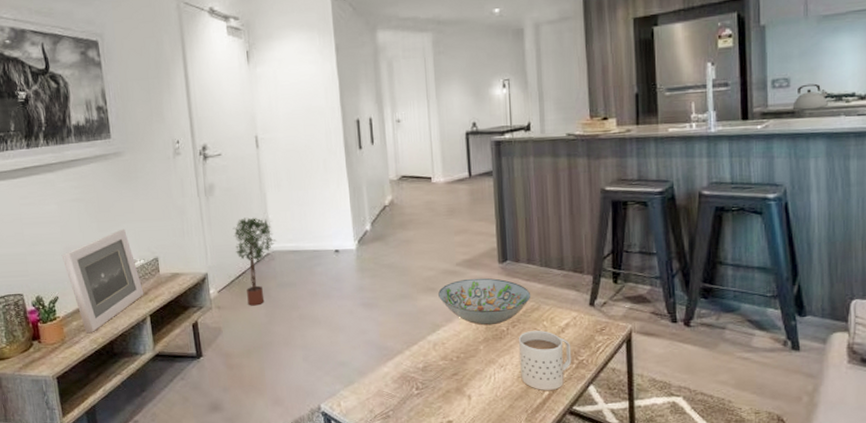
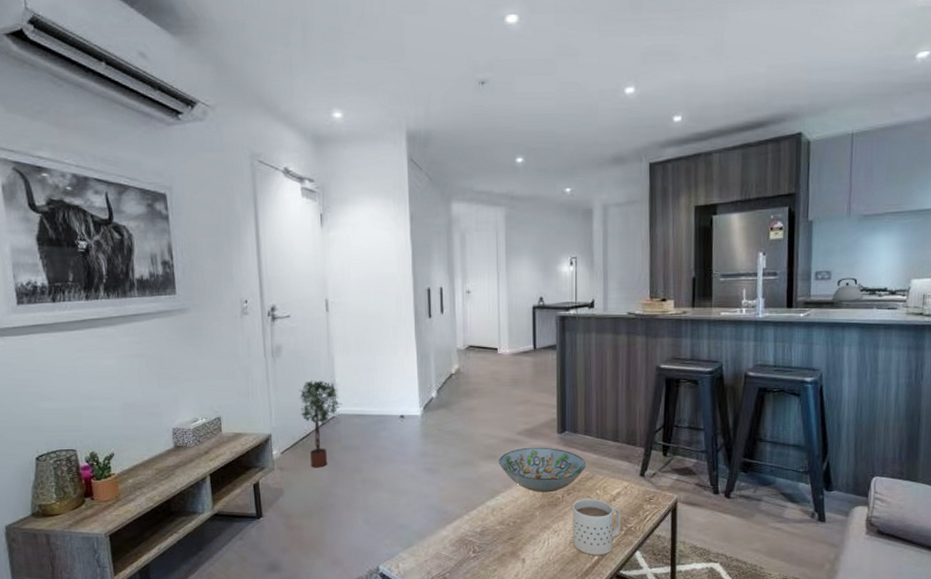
picture frame: present [61,228,144,334] -> none [119,386,205,492]

